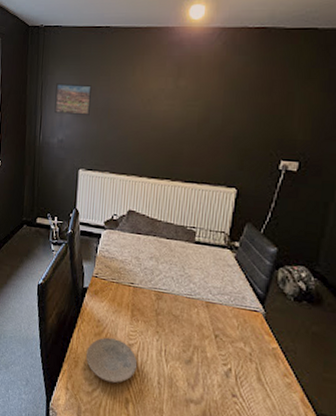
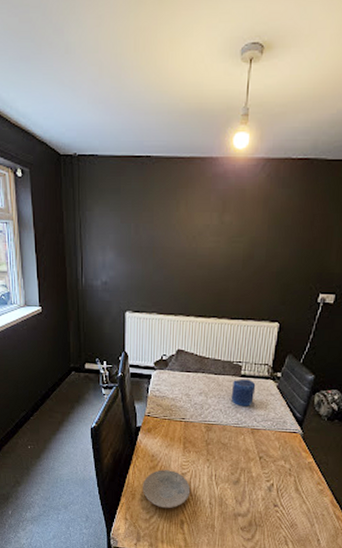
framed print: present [54,83,93,115] -> none [96,220,135,255]
candle: none [183,245,211,277] -> present [231,379,256,406]

